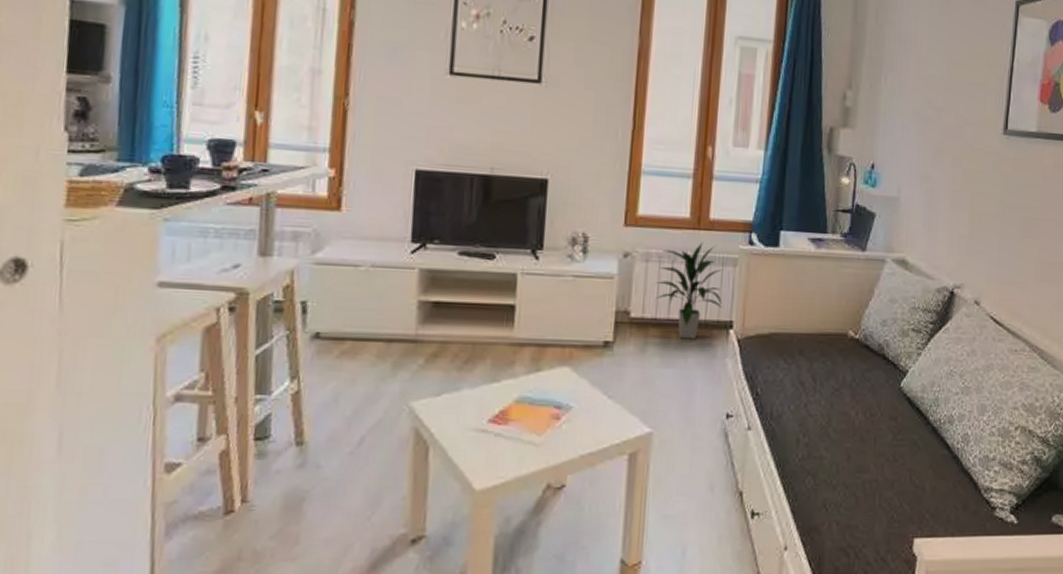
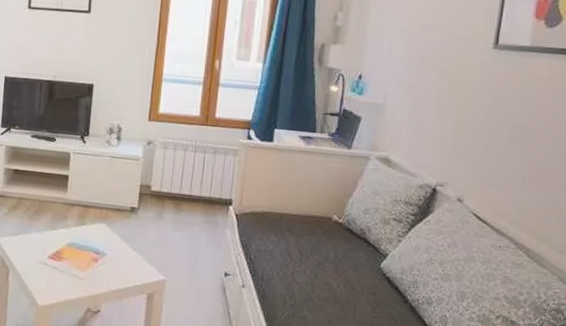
indoor plant: present [656,242,723,340] -> none [172,135,226,212]

